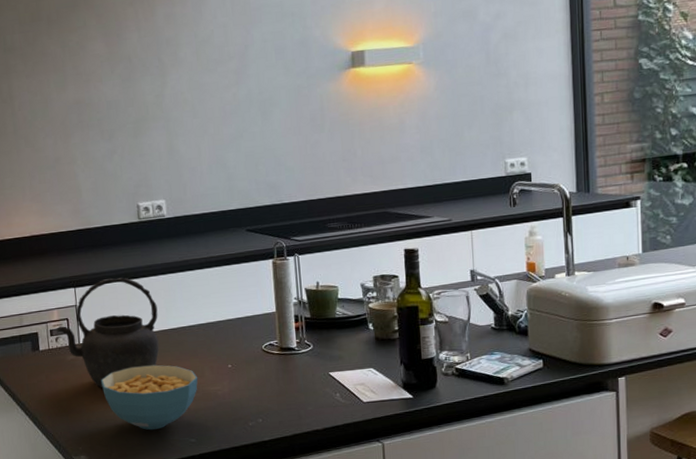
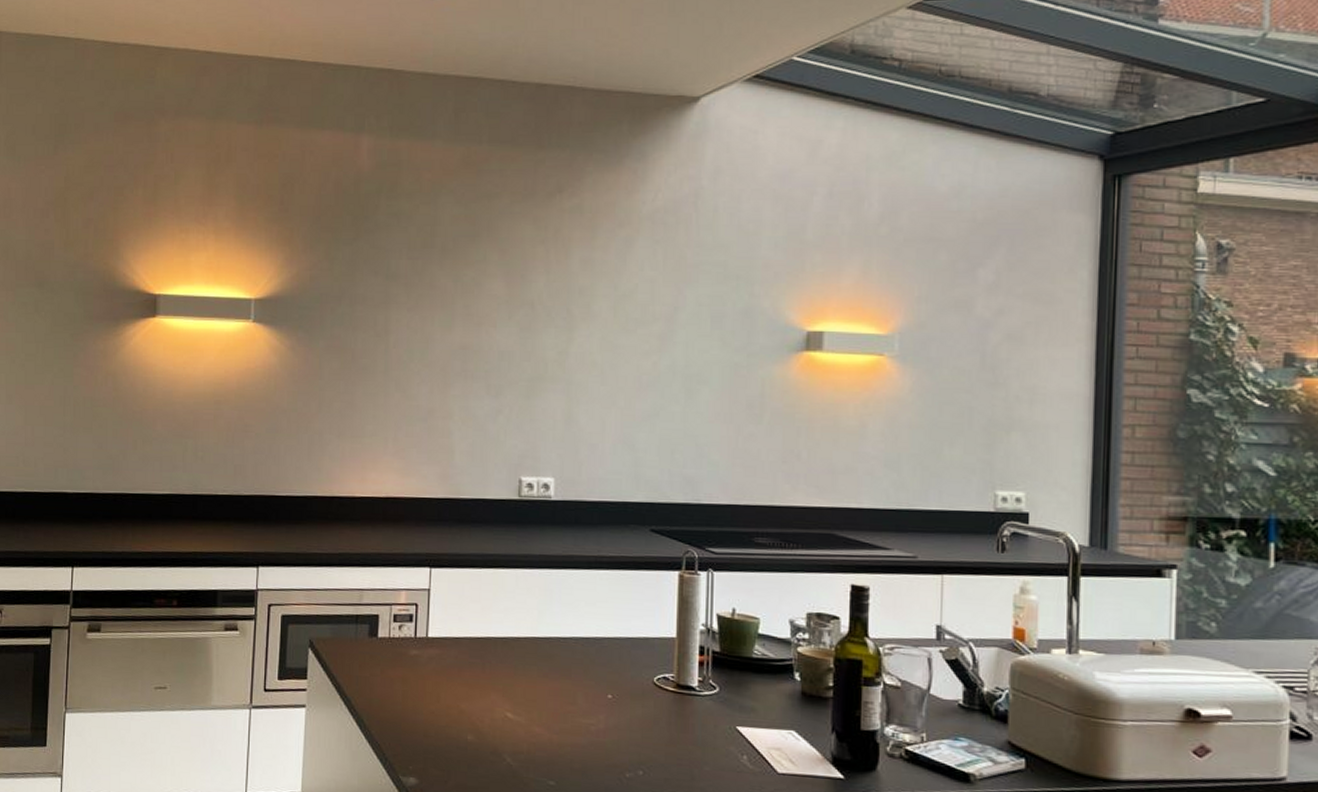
kettle: present [55,278,160,388] -> none [400,562,528,697]
cereal bowl: present [101,364,198,430] -> none [447,676,568,761]

